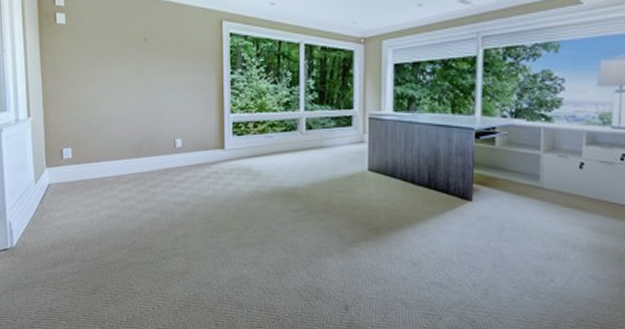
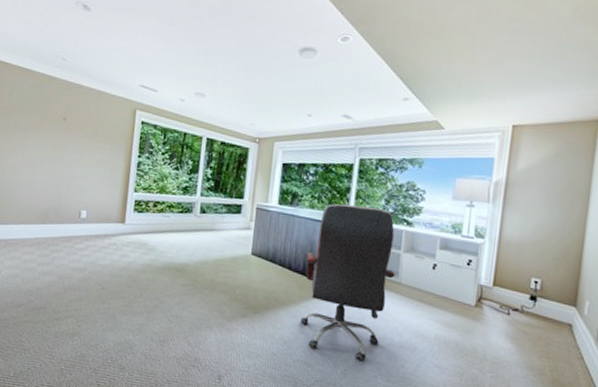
office chair: none [431,103,536,278] -> present [300,203,395,361]

